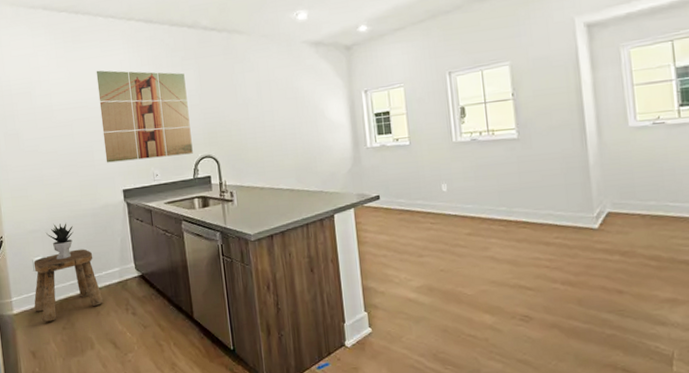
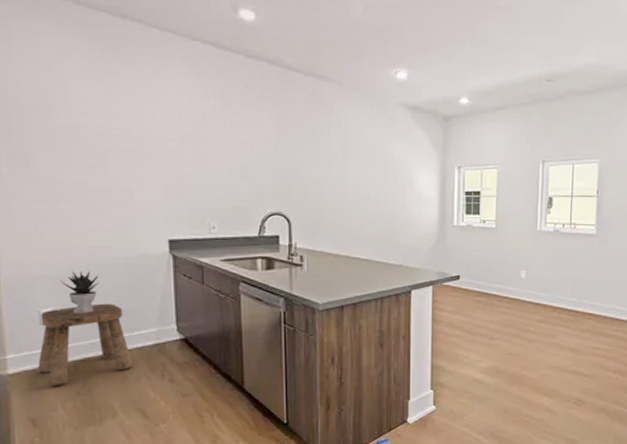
wall art: present [96,70,193,163] -> none [144,93,261,209]

